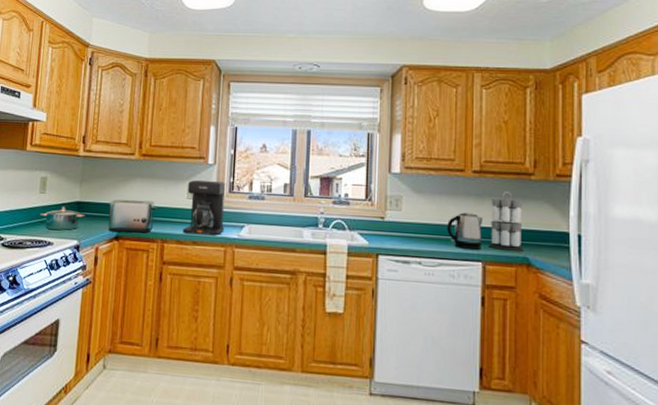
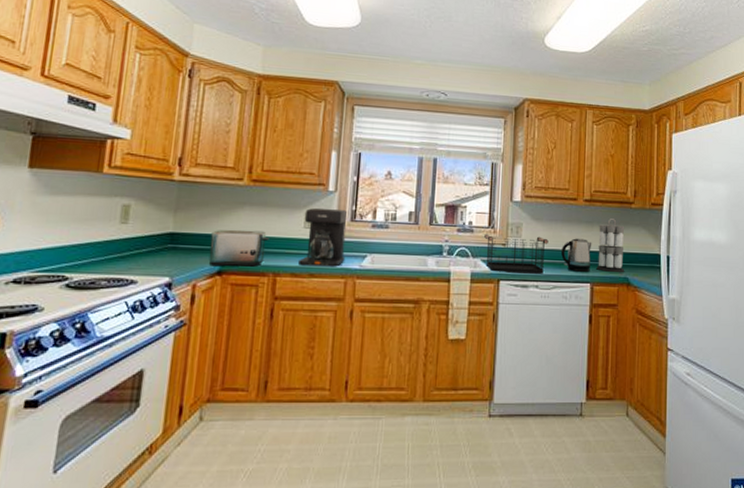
cooking pot: present [40,206,85,231] -> none [120,238,180,267]
dish rack: none [361,206,432,250] -> present [484,234,548,274]

